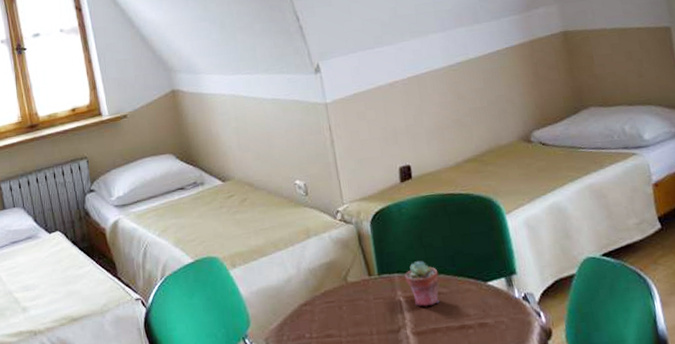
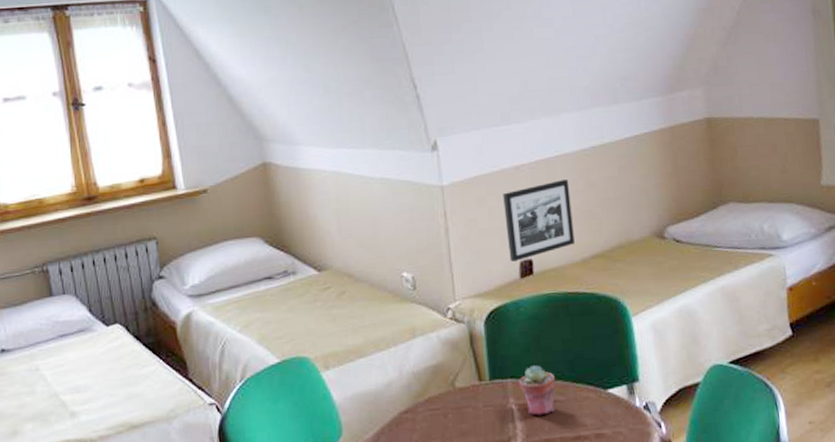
picture frame: none [380,93,448,168] -> present [503,180,575,262]

